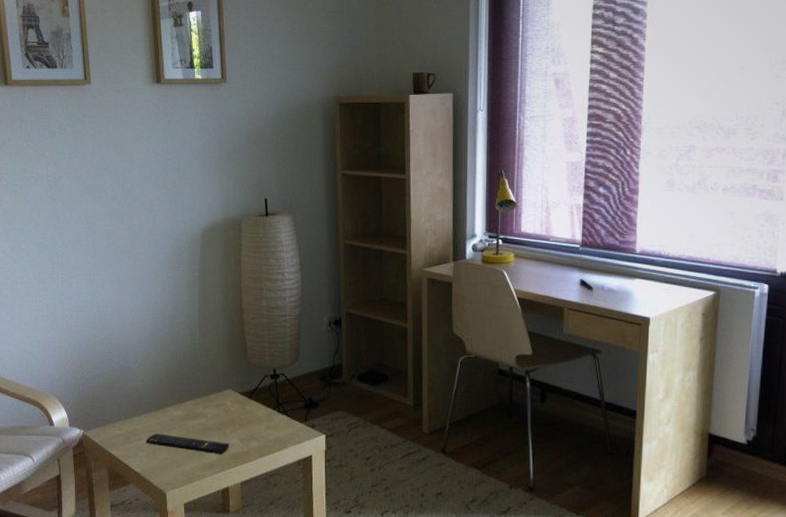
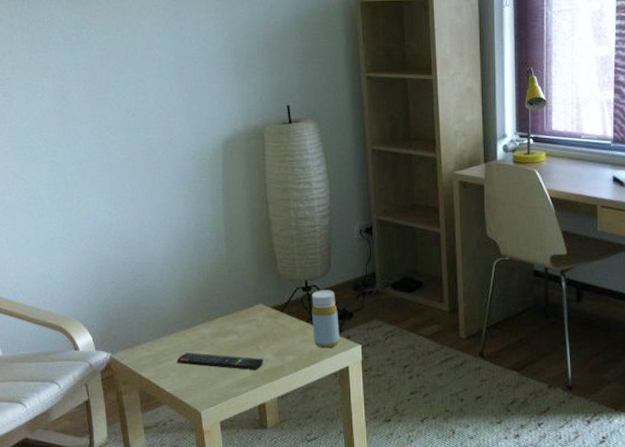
bottle: none [278,378,305,437] -> present [311,290,340,349]

